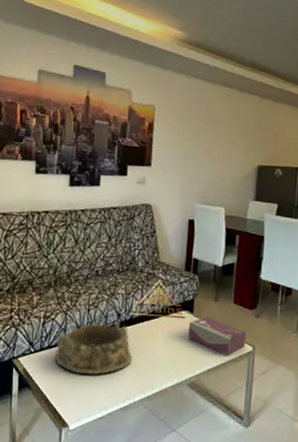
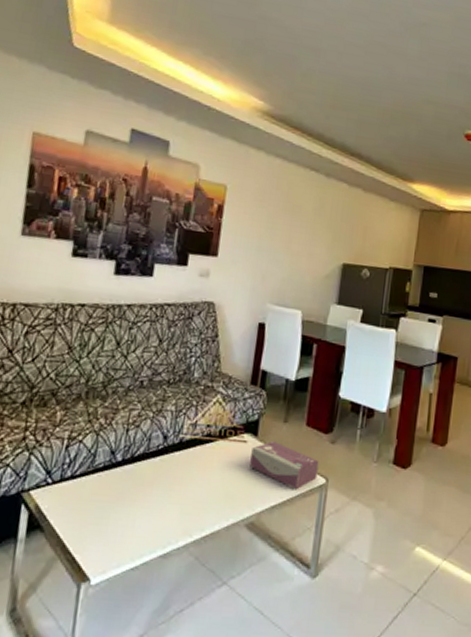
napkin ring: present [55,322,132,376] -> none [79,446,179,515]

